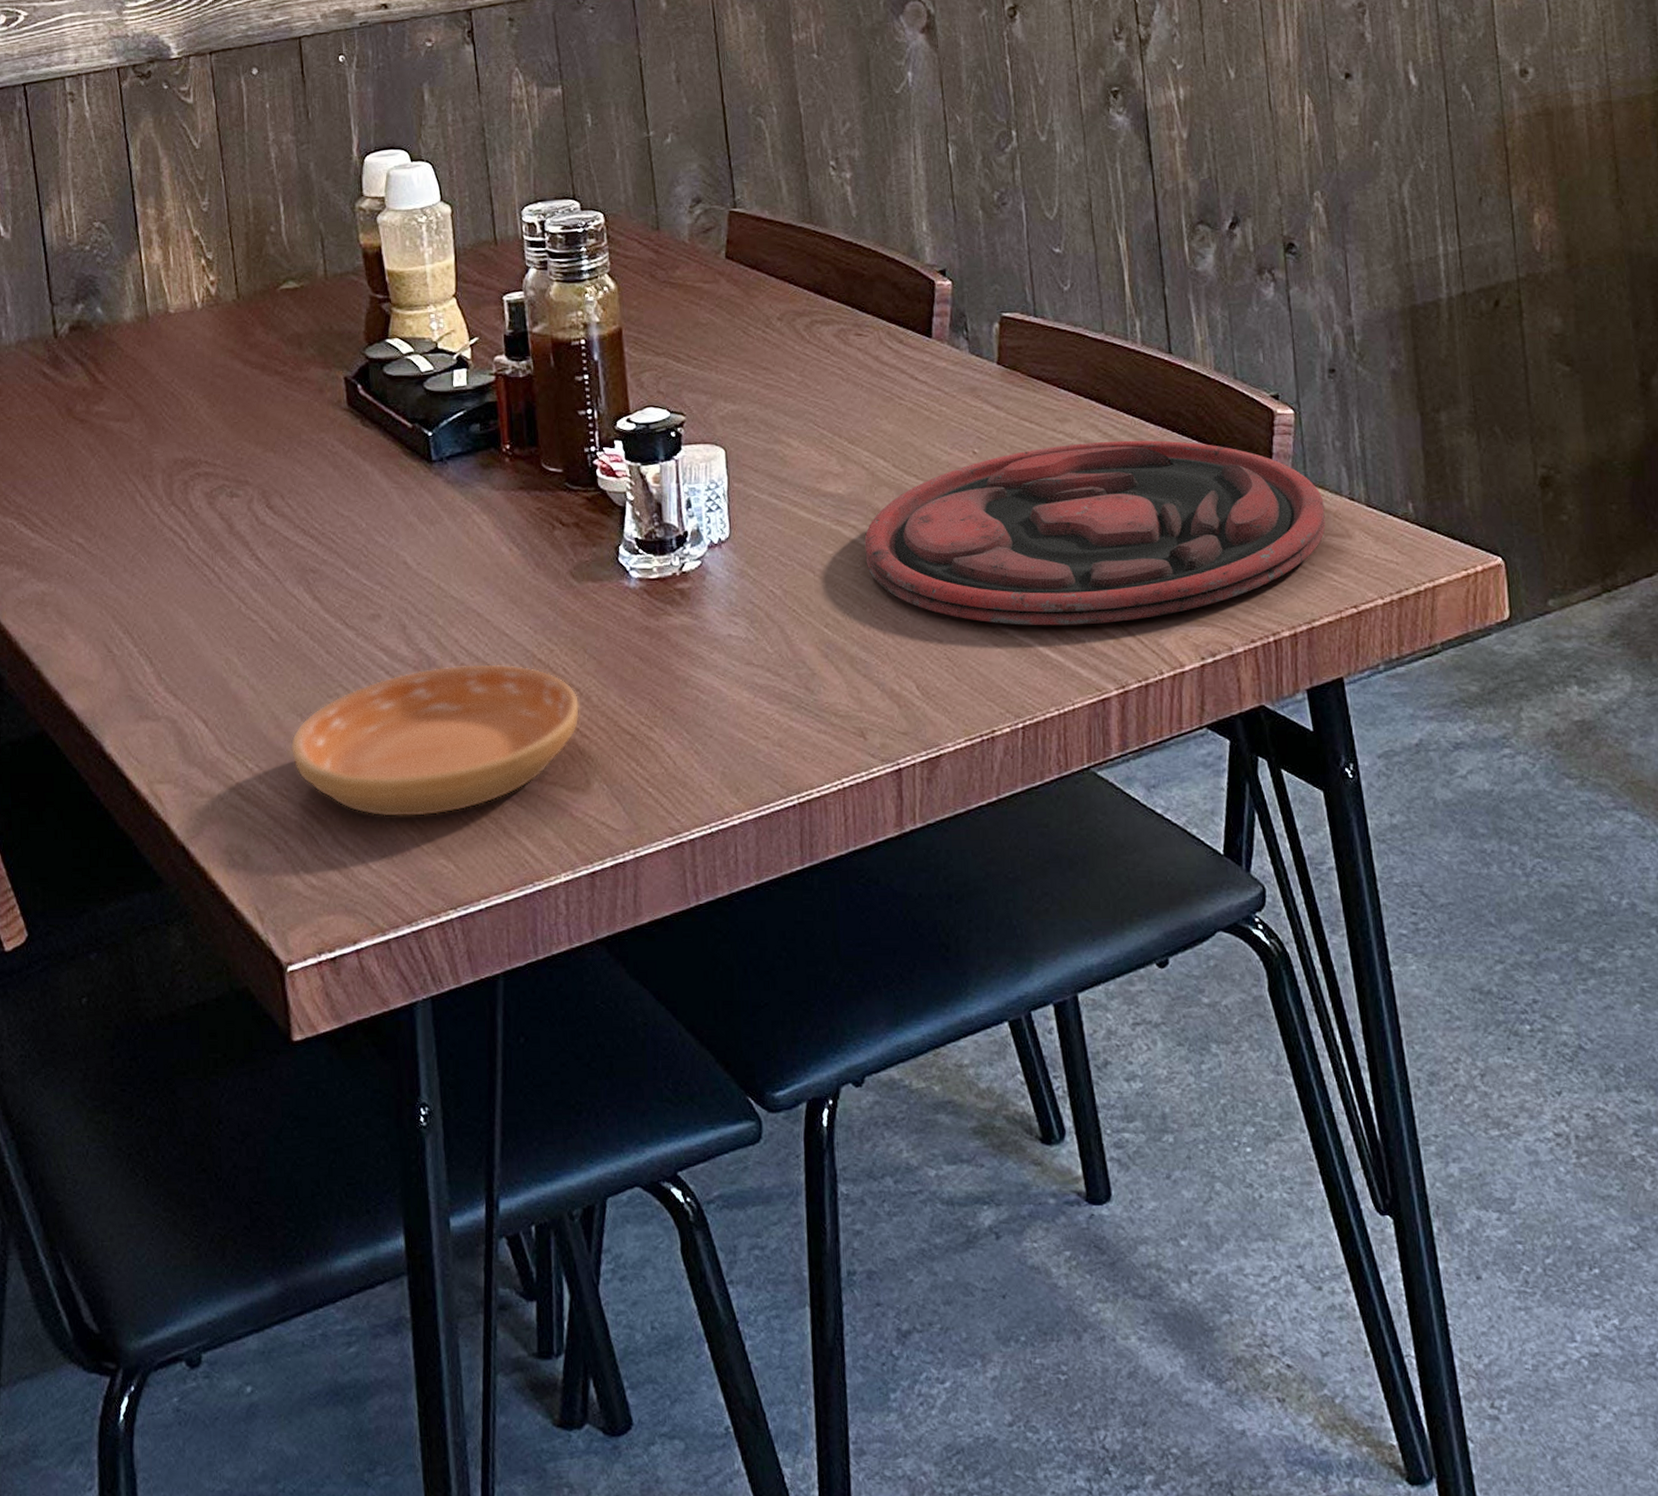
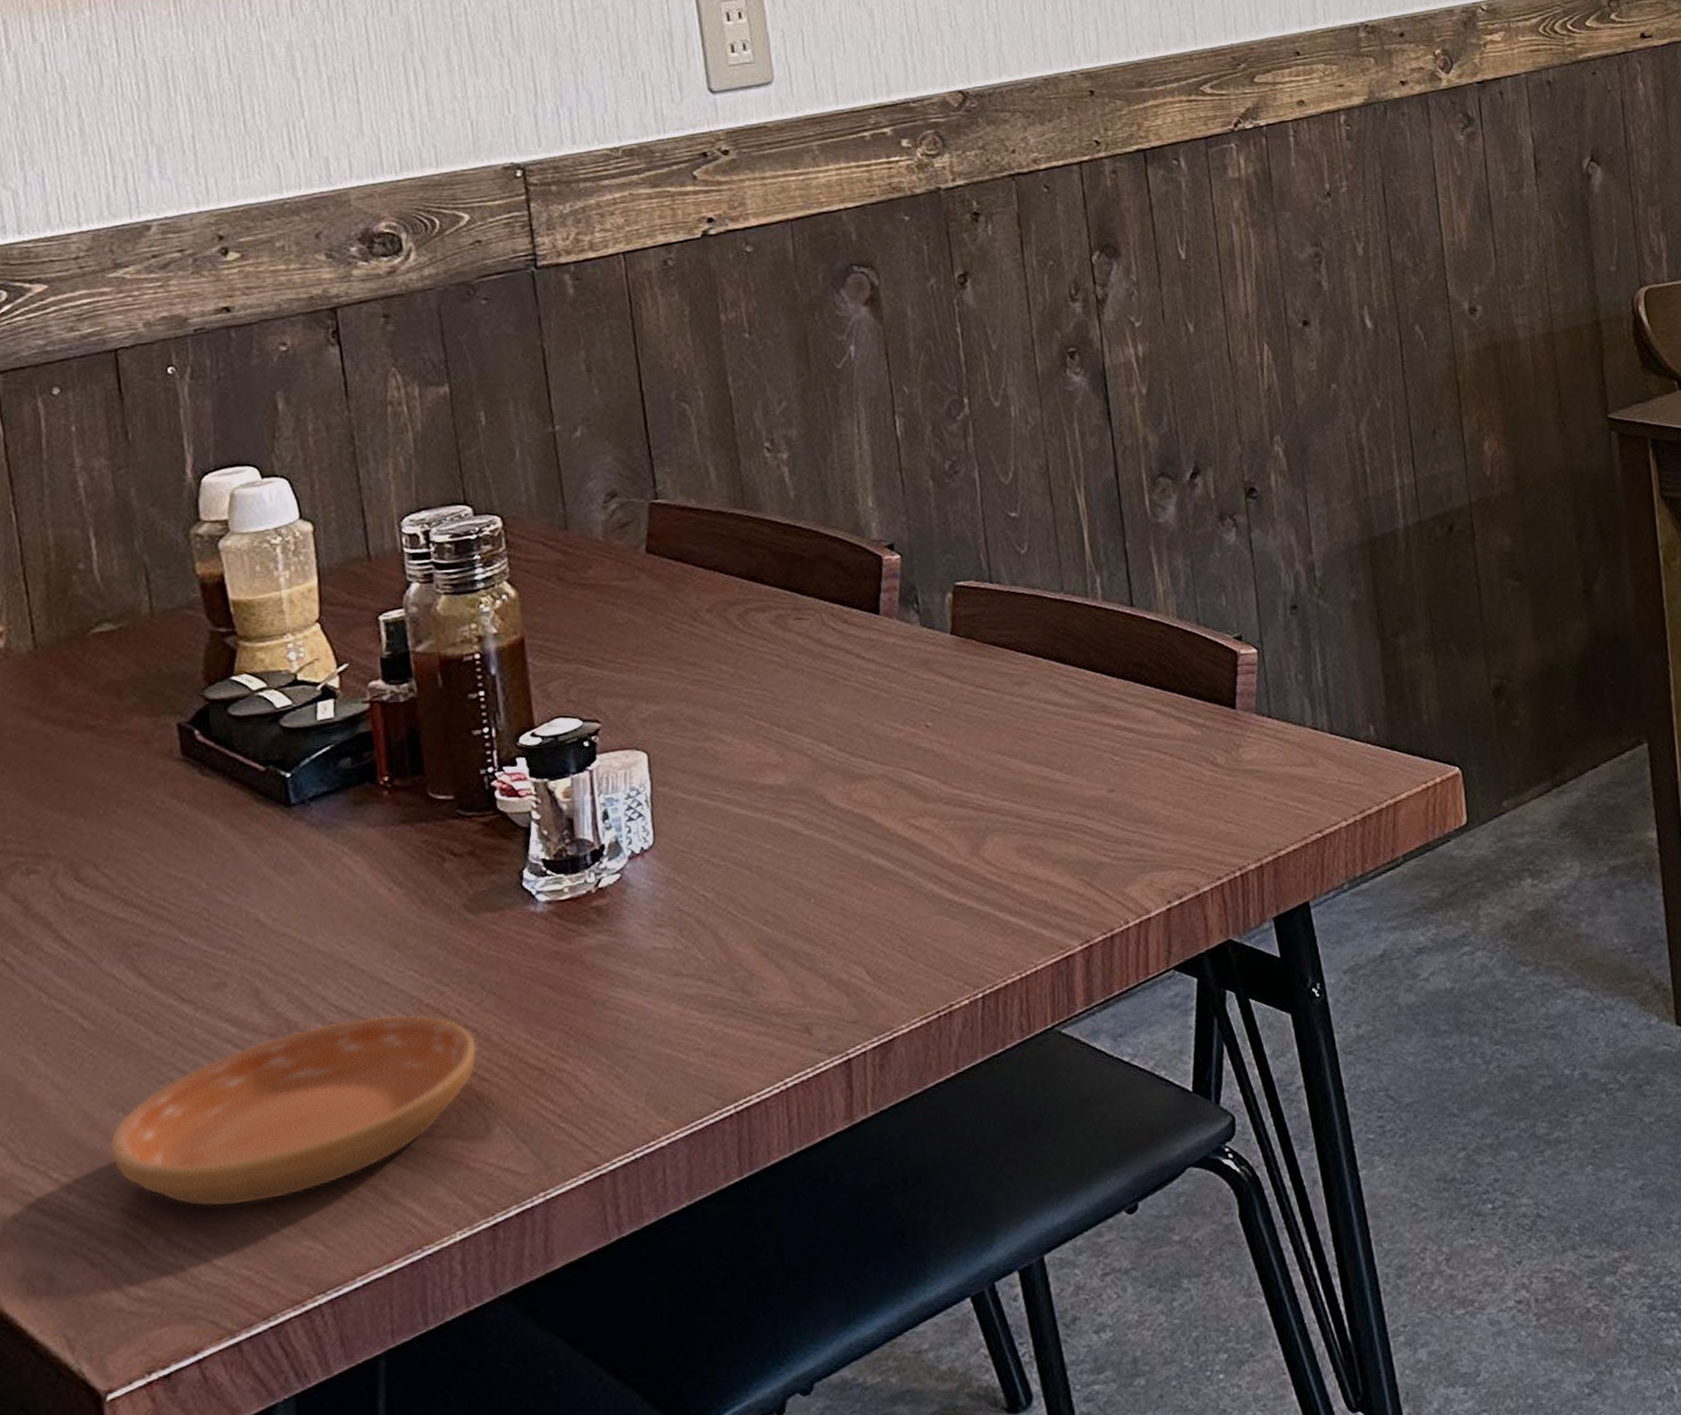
plate: present [864,440,1326,626] -> none [807,691,1290,897]

